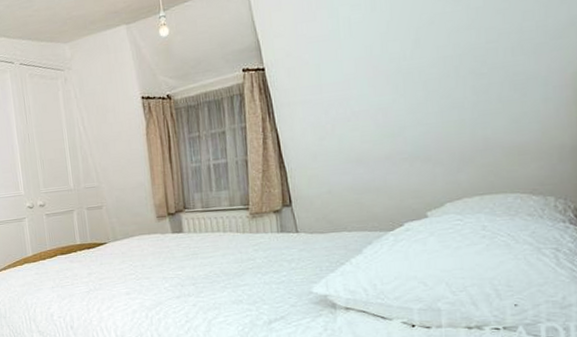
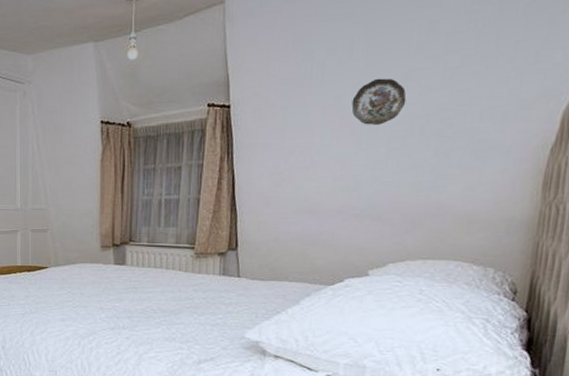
decorative plate: none [382,25,436,72] -> present [351,78,407,125]

